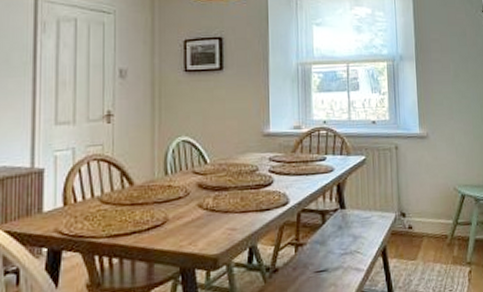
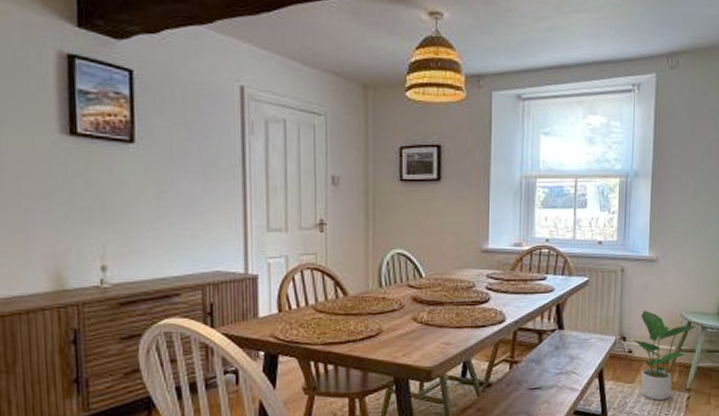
potted plant: none [411,186,469,277] -> present [632,310,696,401]

